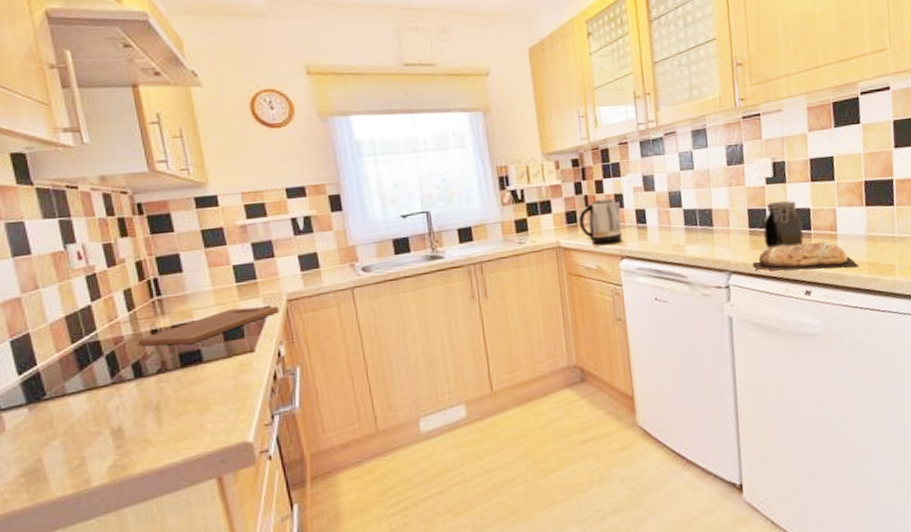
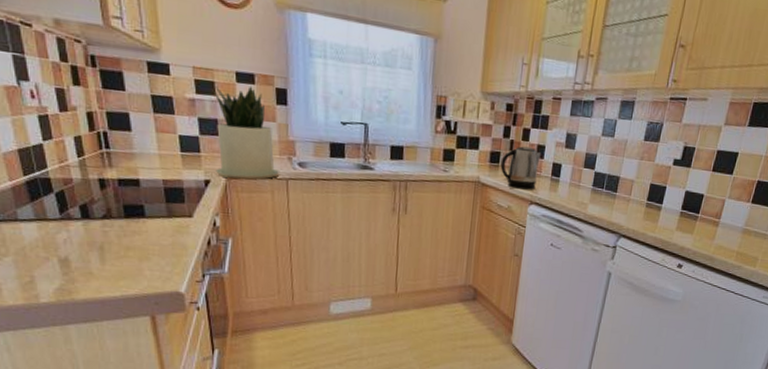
cutting board: present [137,305,279,346] -> none [85,174,218,199]
planter: none [262,199,344,301] -> present [211,84,280,180]
bread loaf: present [752,241,859,271] -> none [640,221,729,254]
jar: present [763,200,804,250] -> none [656,182,694,225]

